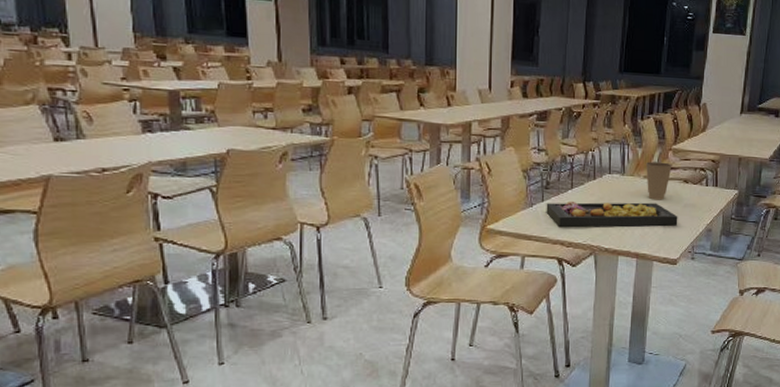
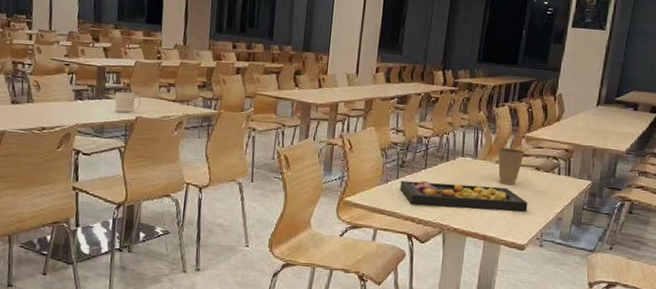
mug: none [197,119,232,145] -> present [114,91,141,113]

